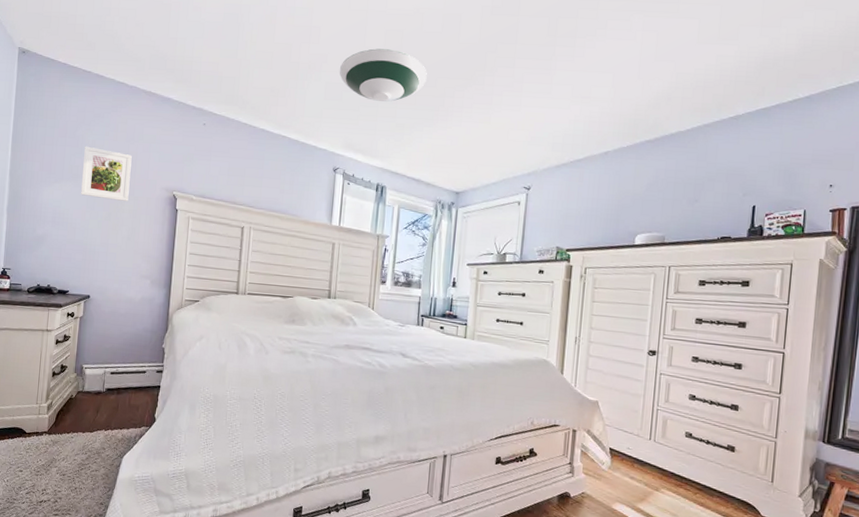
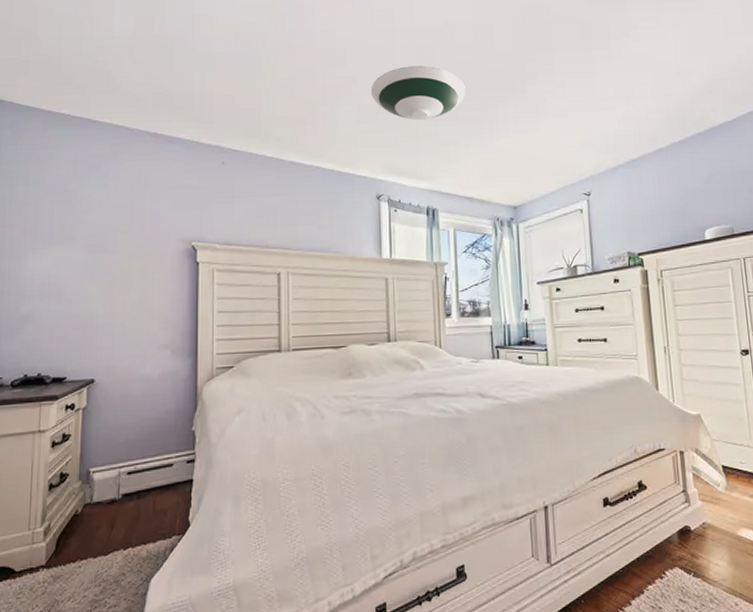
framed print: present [81,146,132,201] -> none [76,201,138,261]

